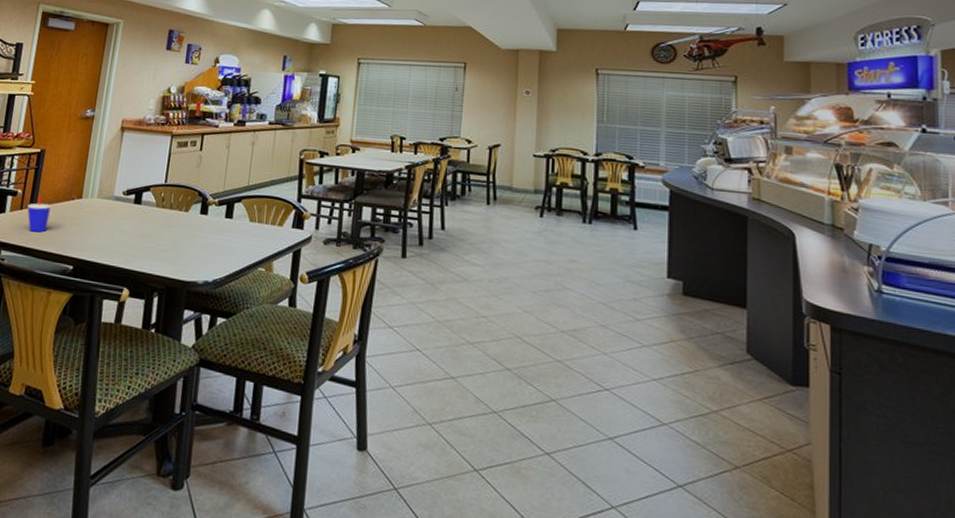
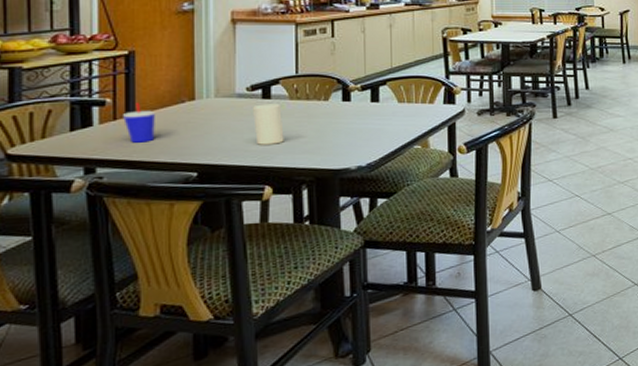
cup: none [123,208,148,249] -> present [253,104,284,145]

